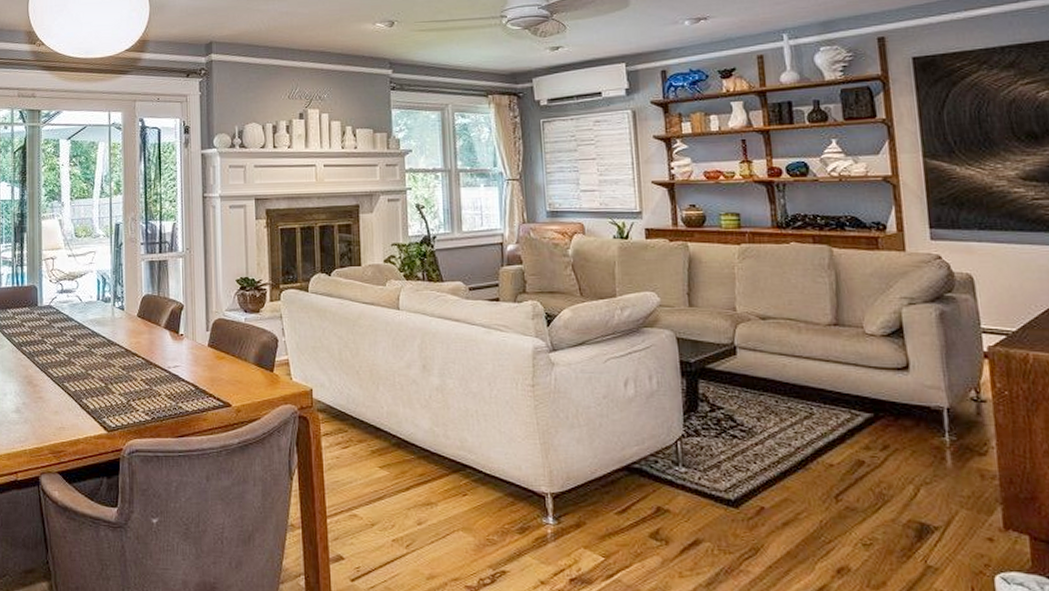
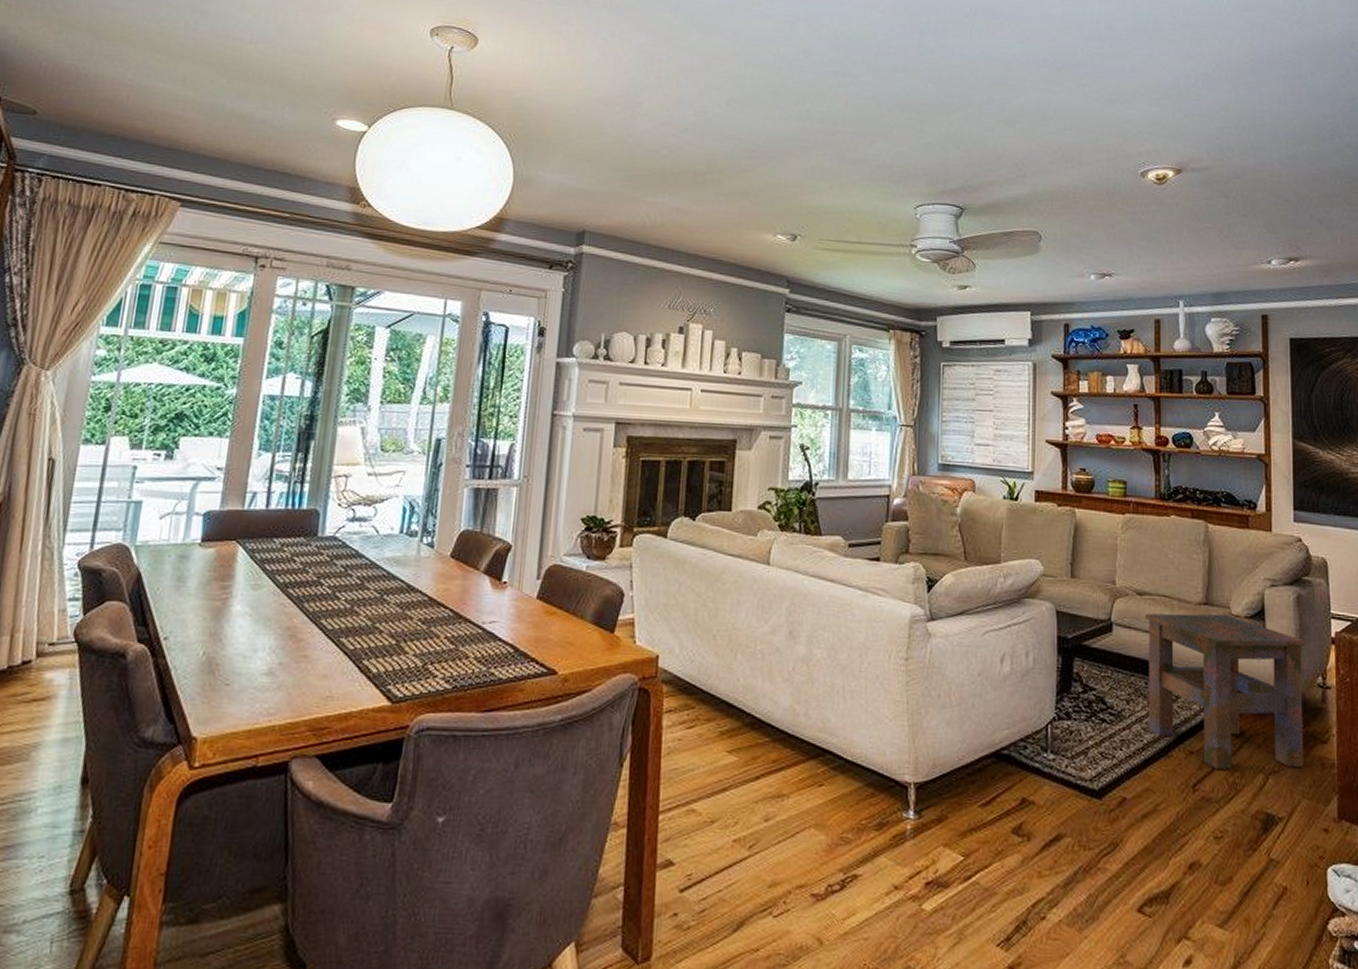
side table: none [771,333,959,482] -> present [1146,613,1306,771]

